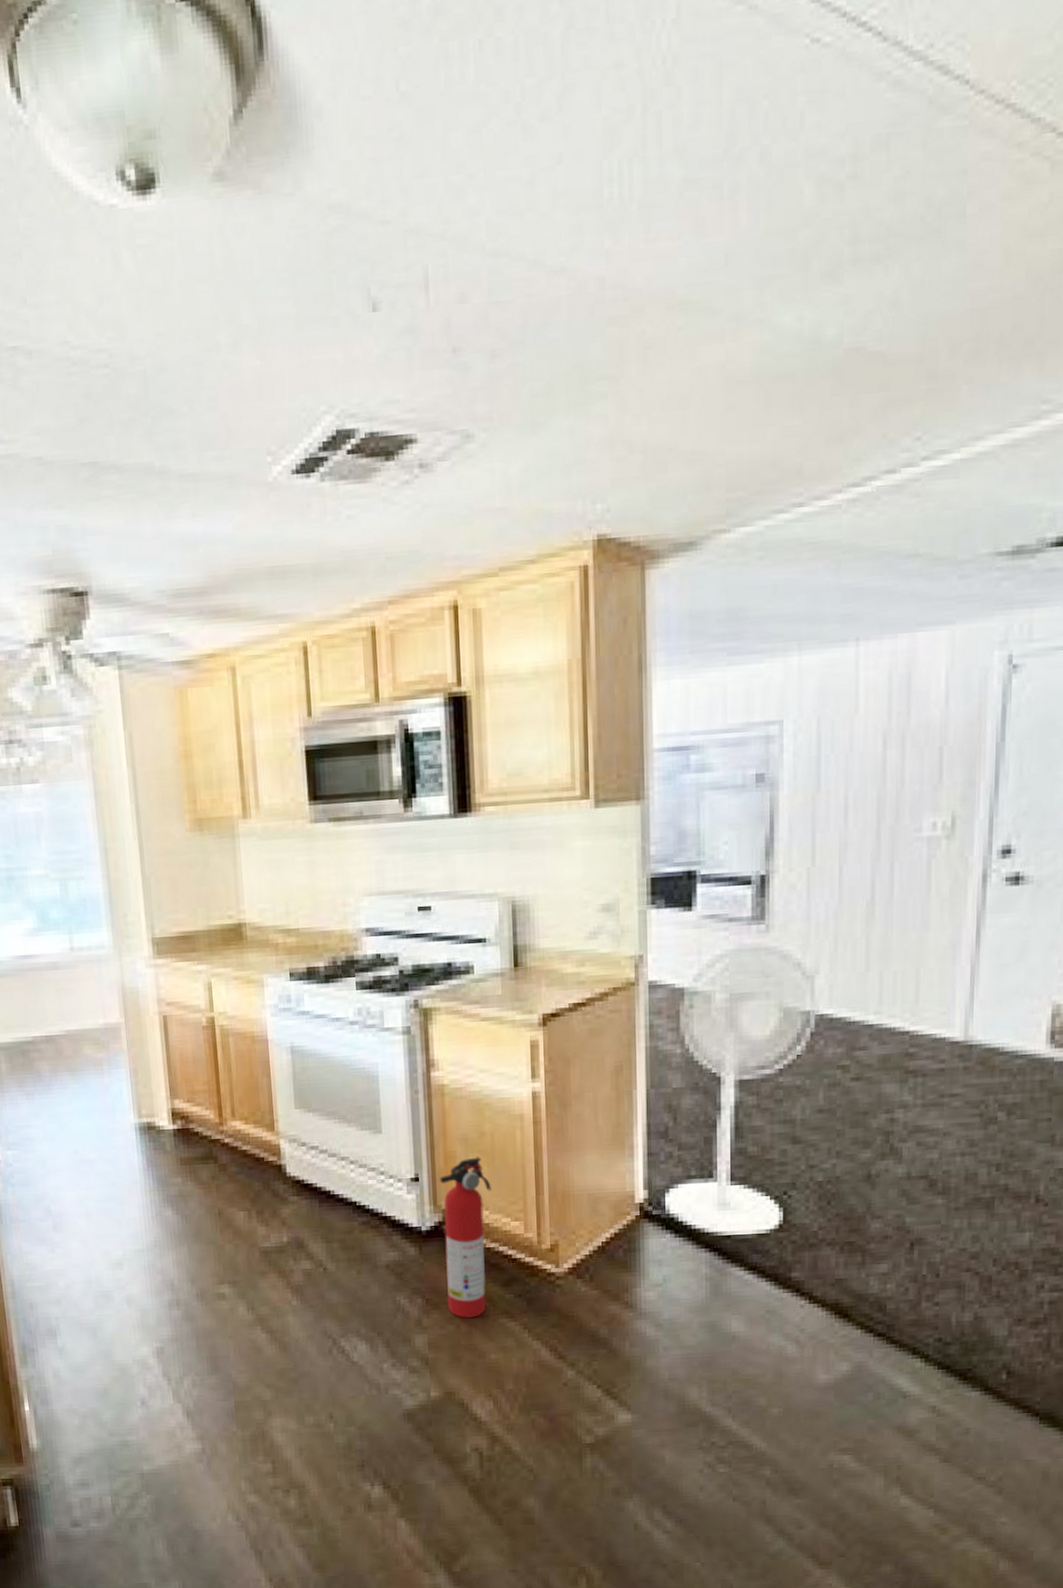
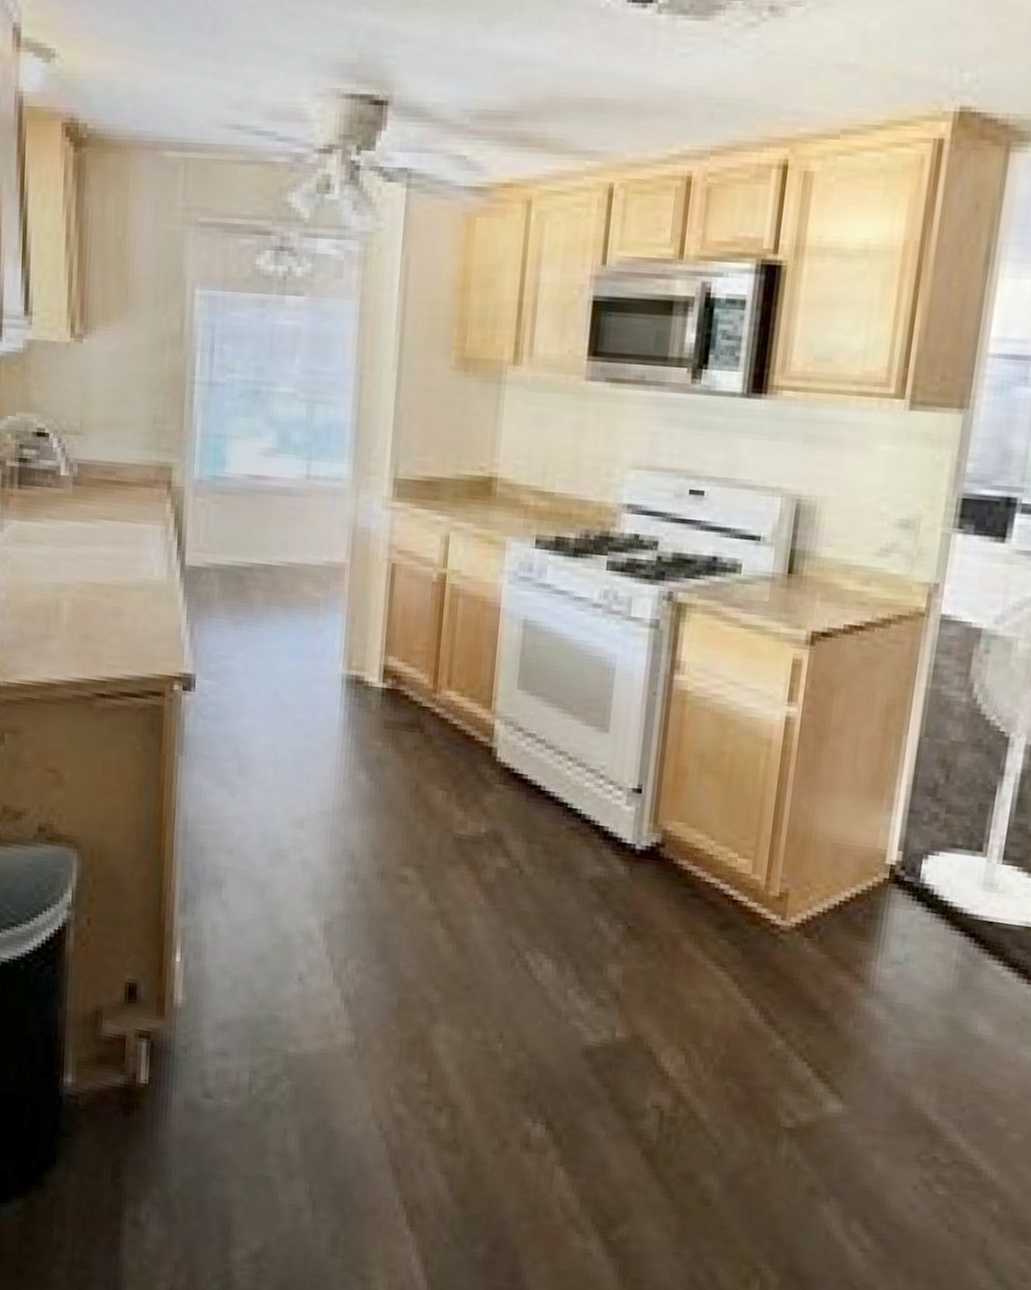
fire extinguisher: present [439,1157,491,1319] -> none [651,778,723,959]

